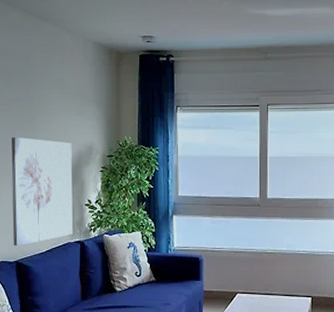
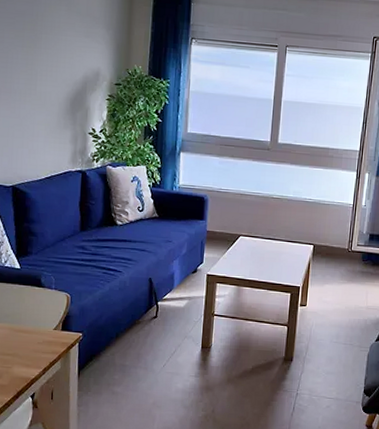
wall art: present [11,136,73,246] -> none [10,53,78,170]

